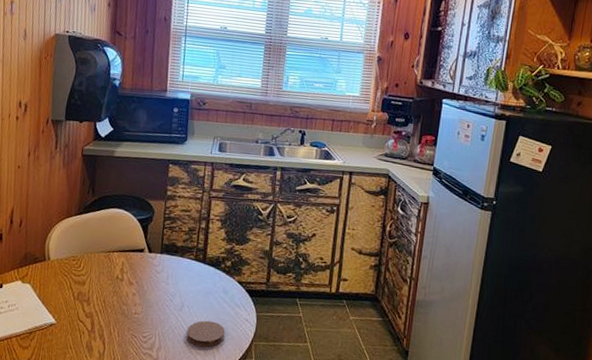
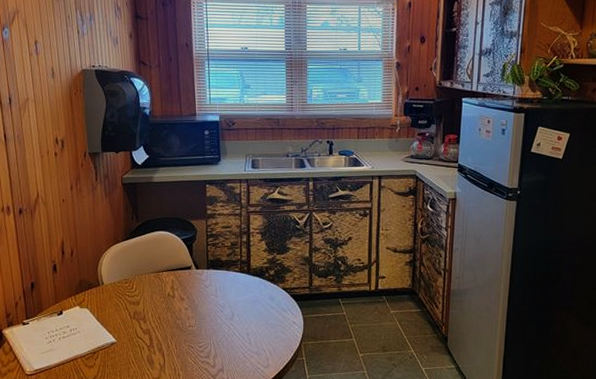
coaster: present [186,320,226,347] -> none [239,326,276,350]

